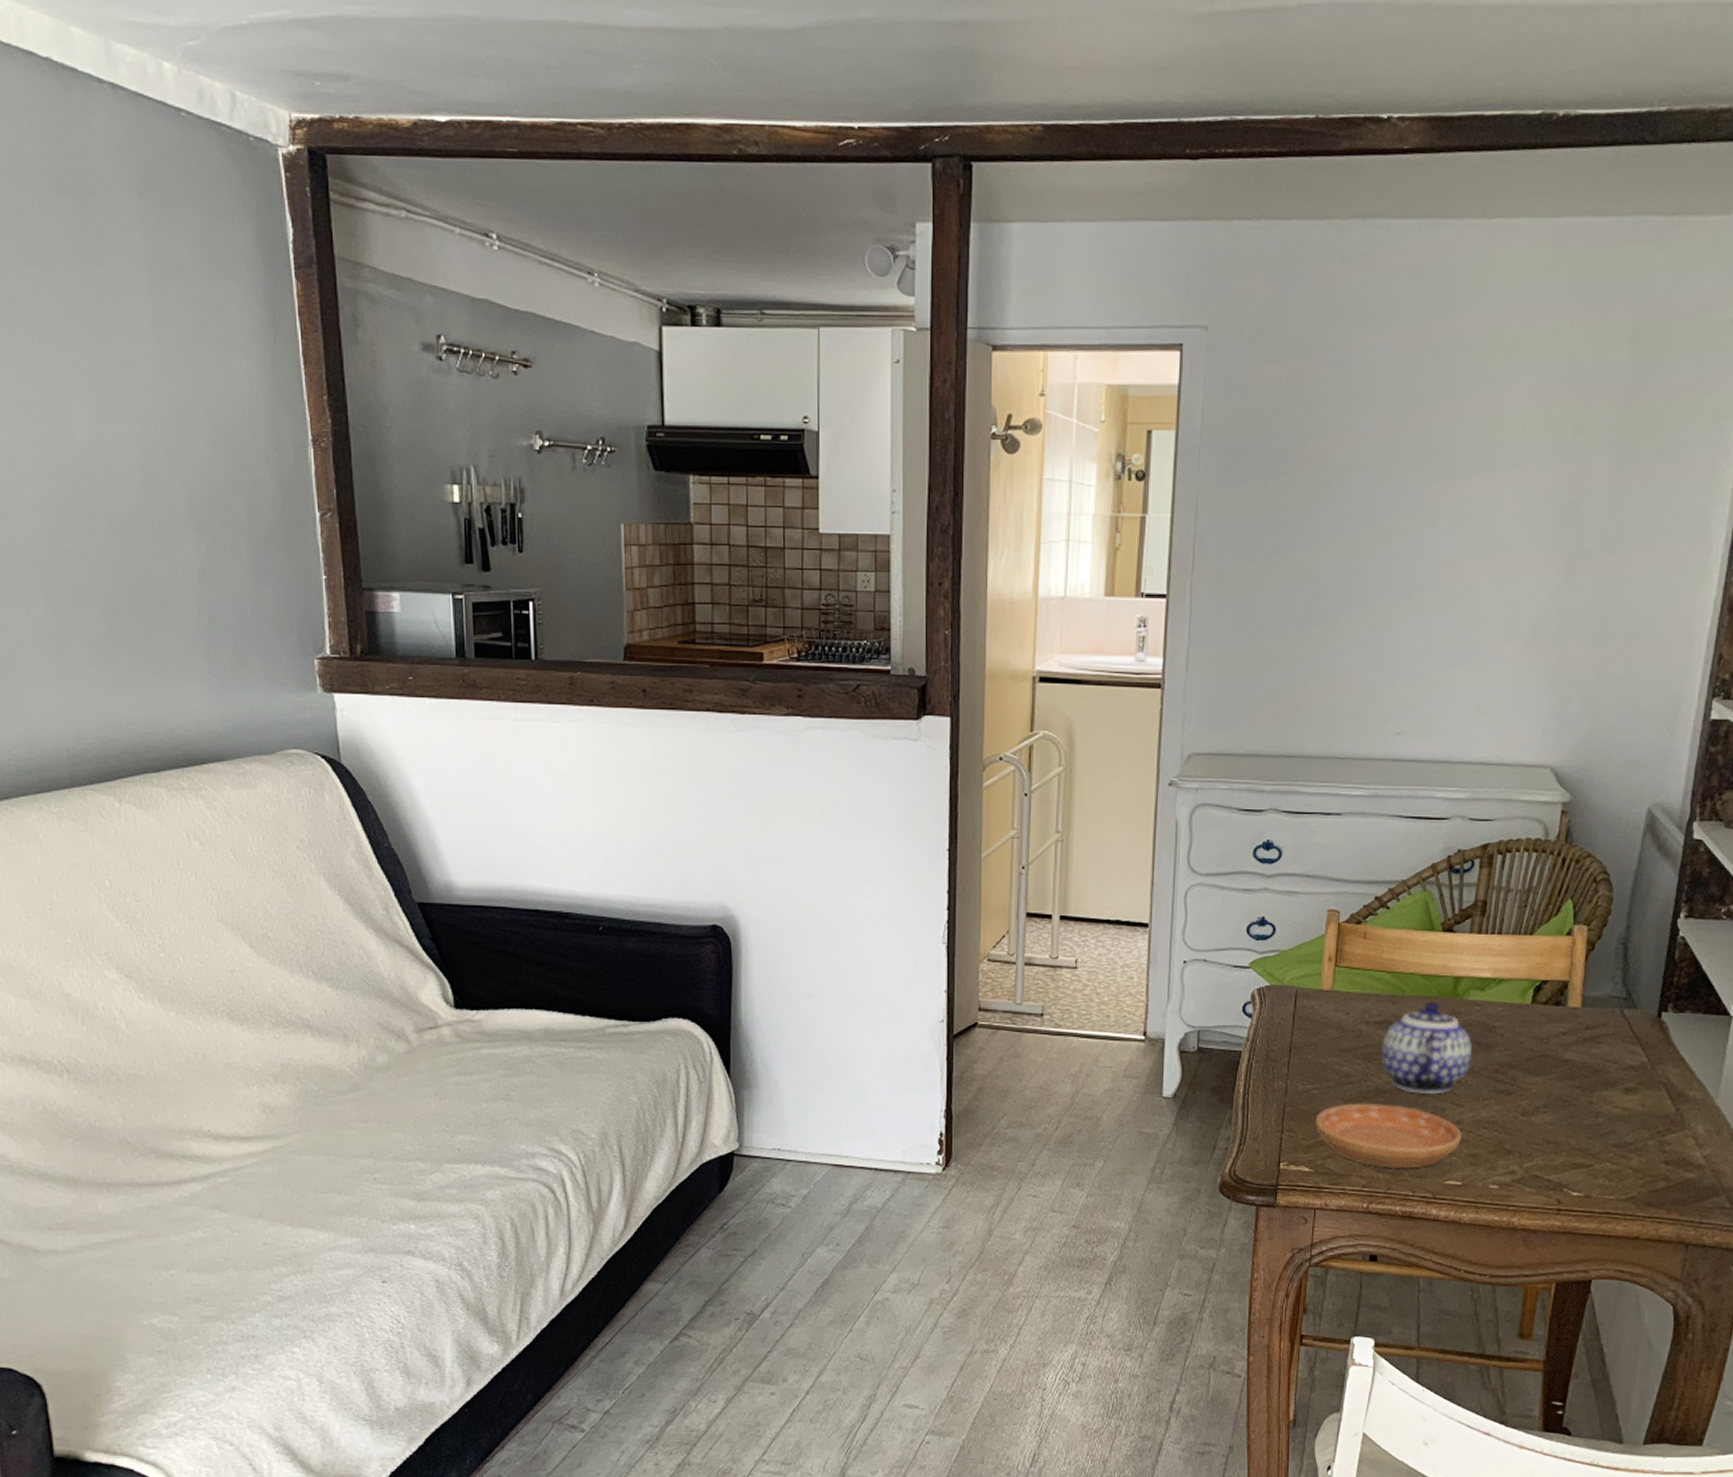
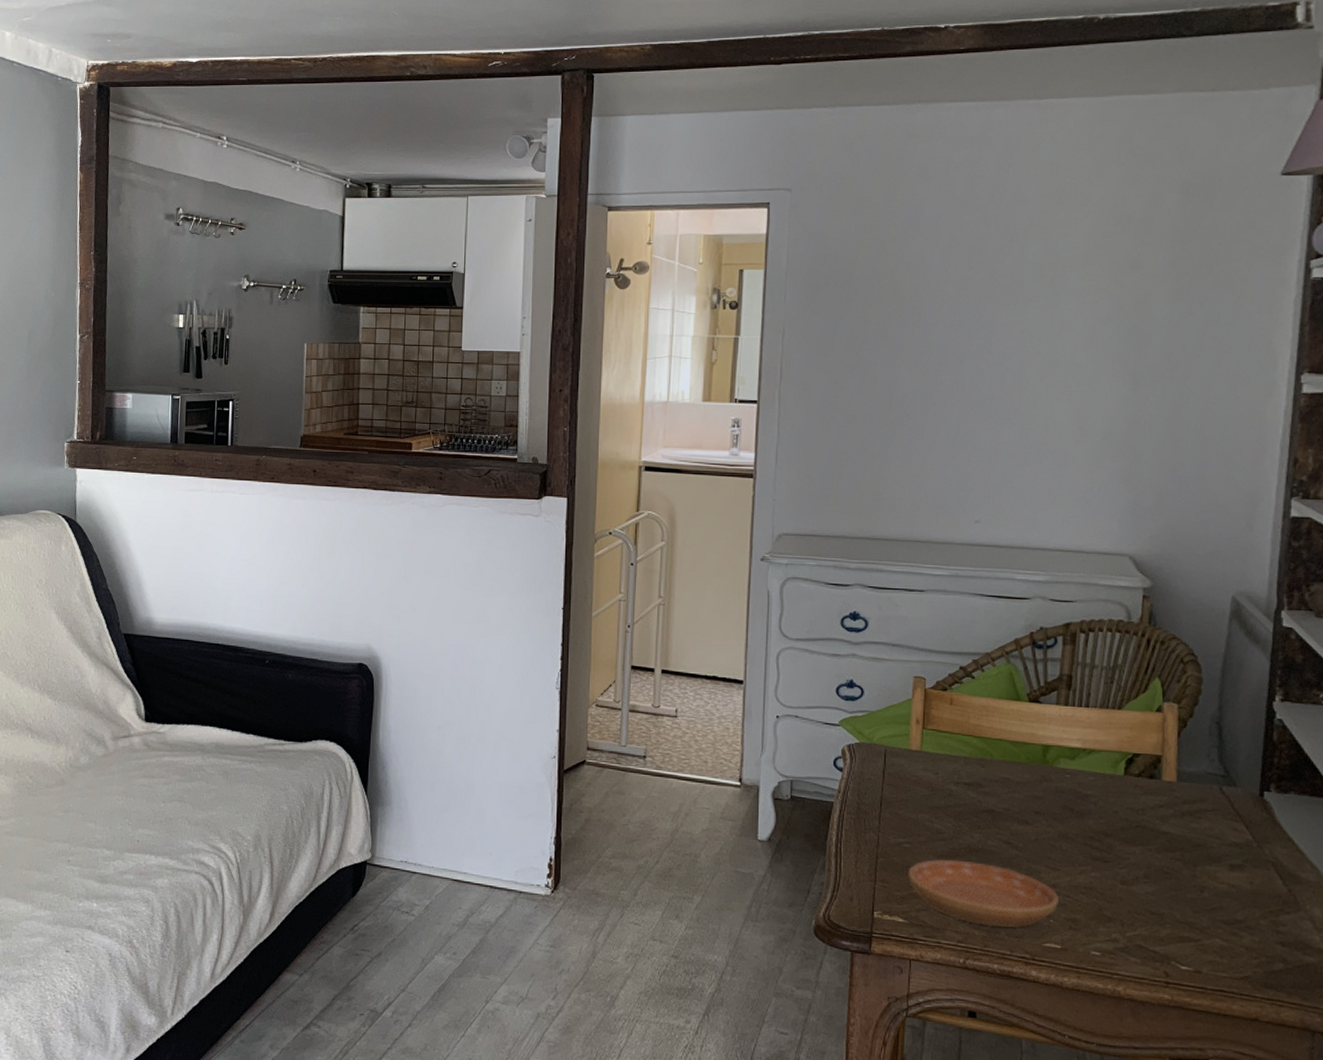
teapot: present [1381,1001,1473,1095] -> none [971,766,1065,857]

